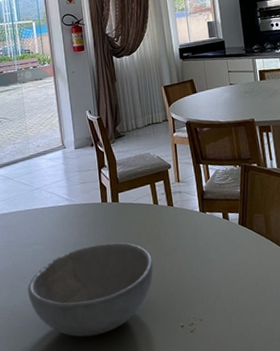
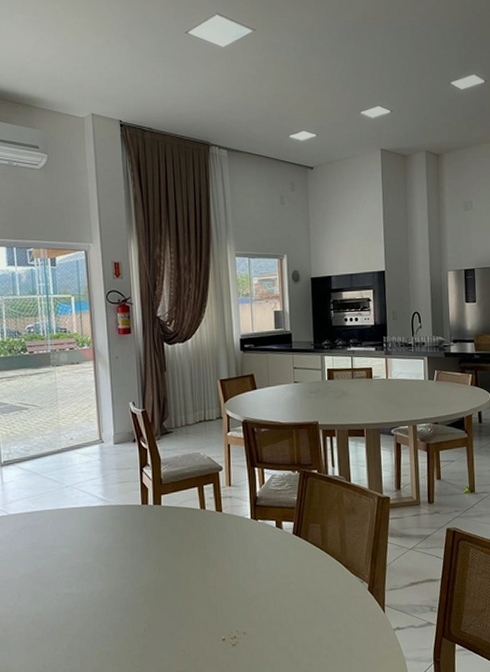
bowl: present [28,242,154,337] -> none [52,548,196,649]

